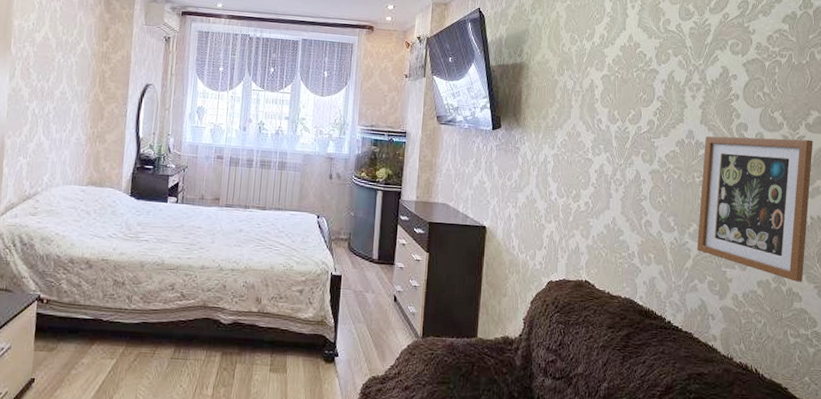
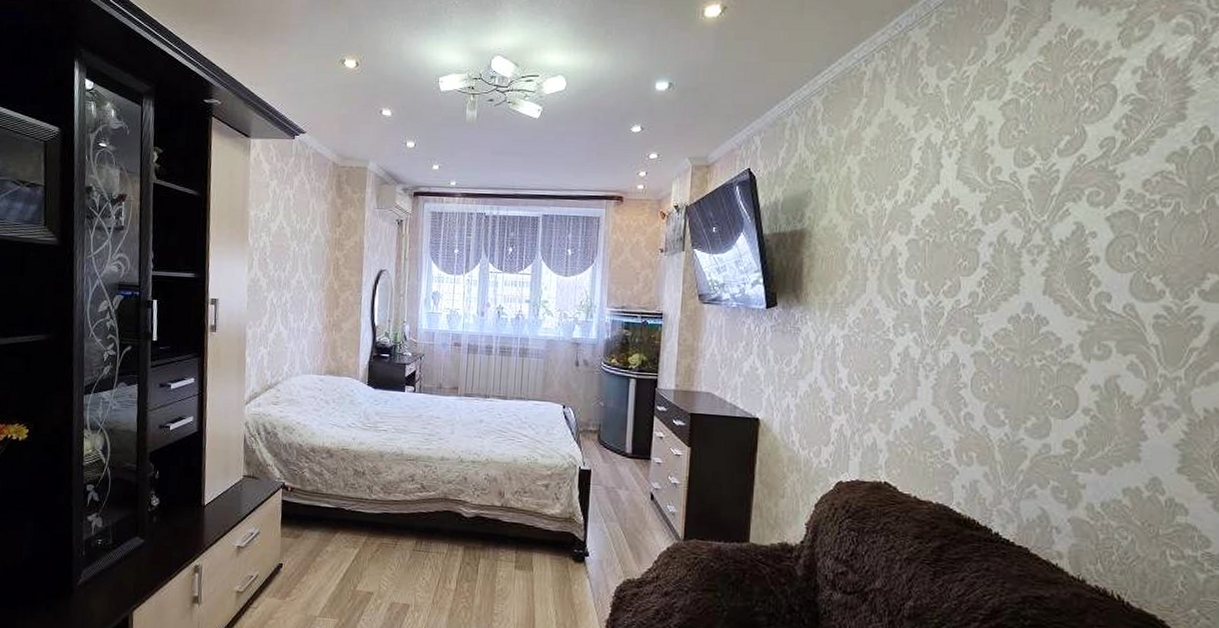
picture frame: present [697,136,813,282] -> none [1037,309,1210,491]

